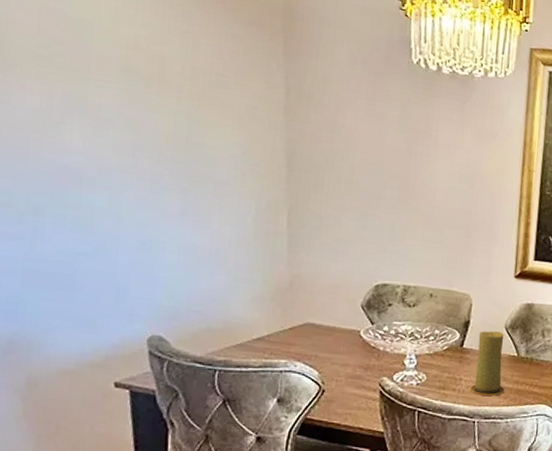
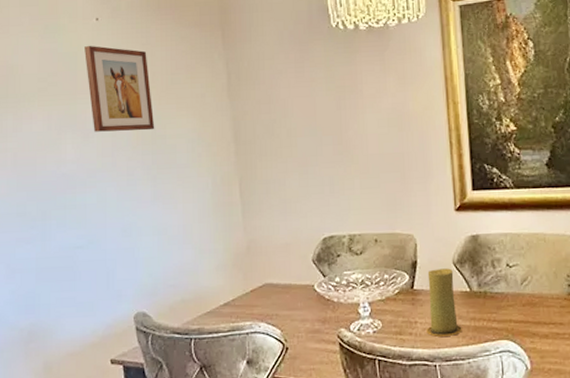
wall art: none [104,16,191,135] -> present [84,45,155,132]

